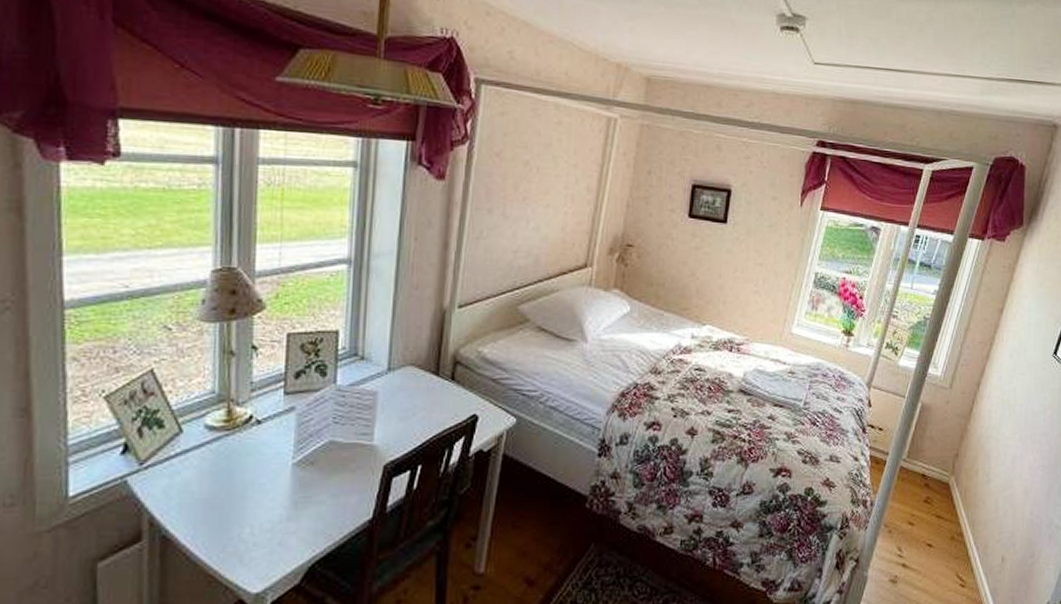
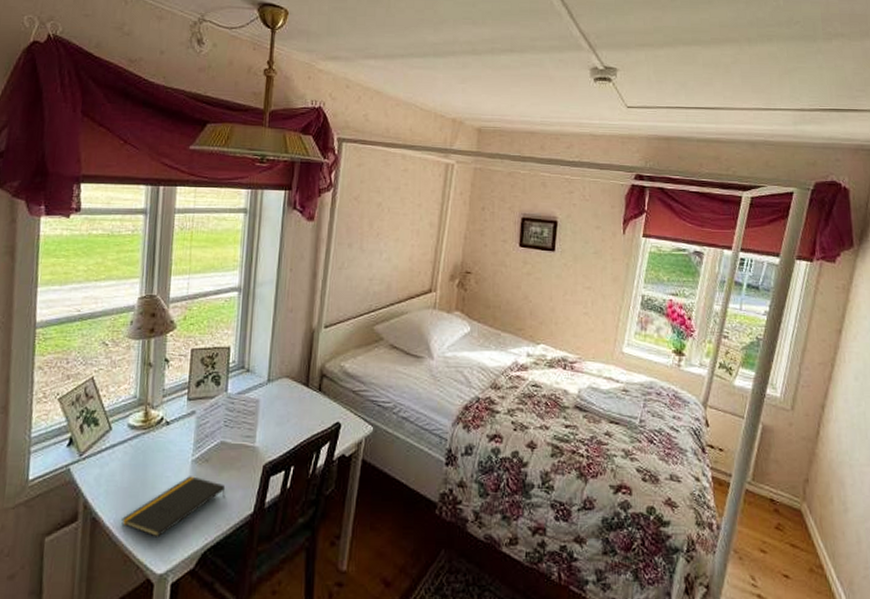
notepad: none [202,481,337,553] -> present [121,476,226,537]

